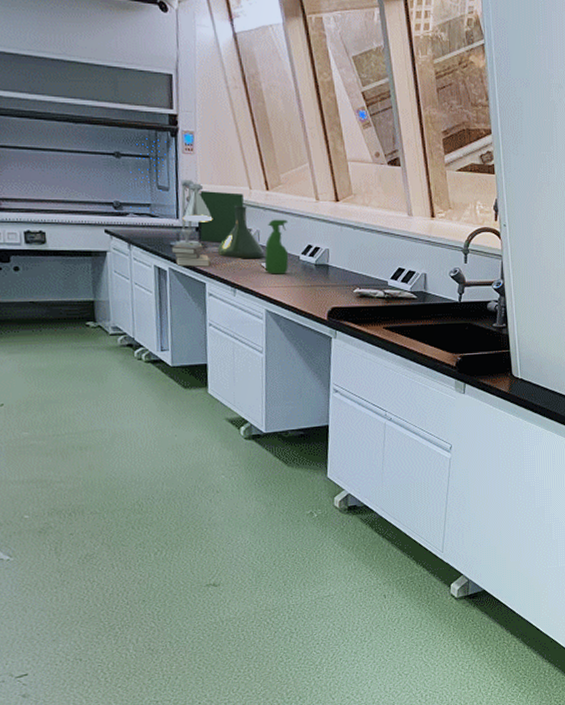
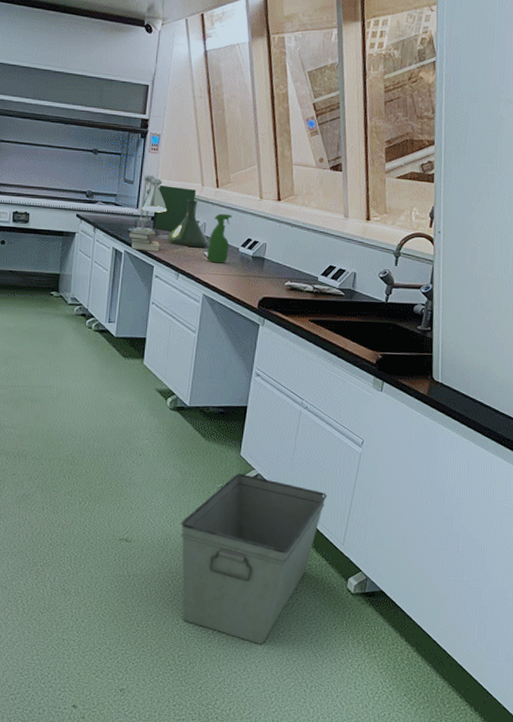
storage bin: none [272,496,422,665] -> present [180,473,328,644]

